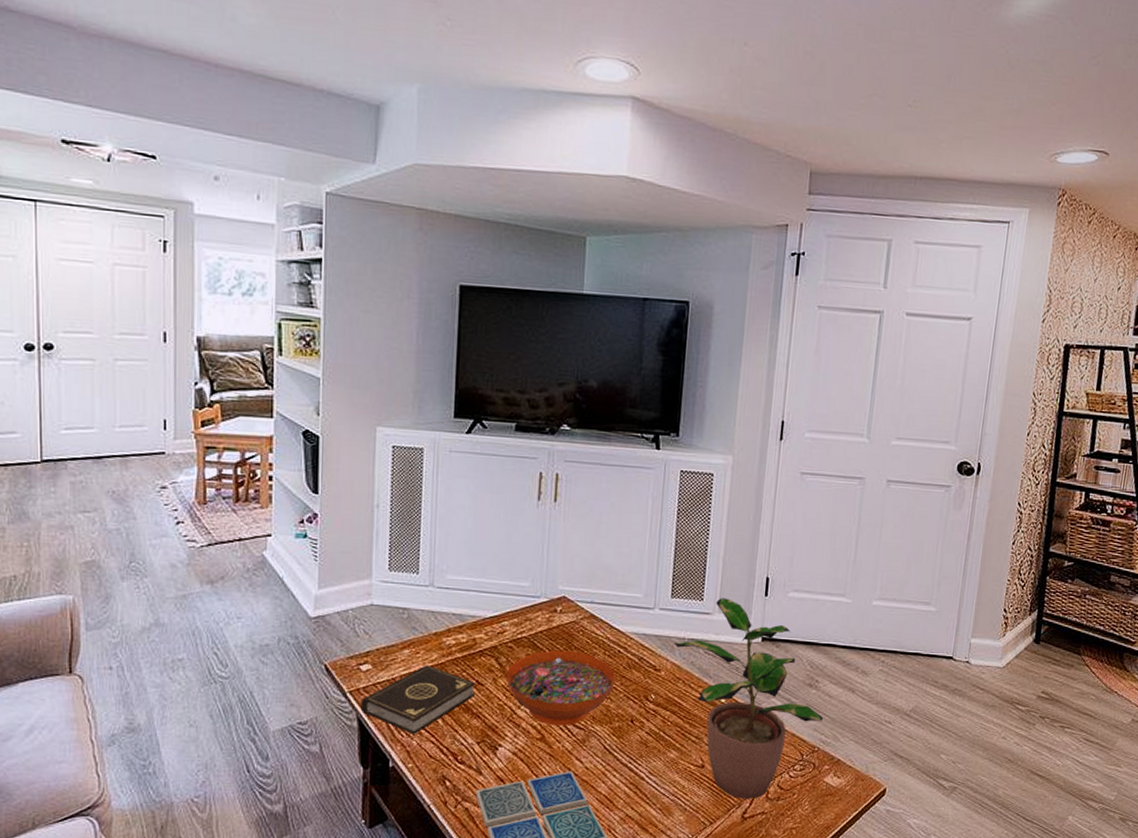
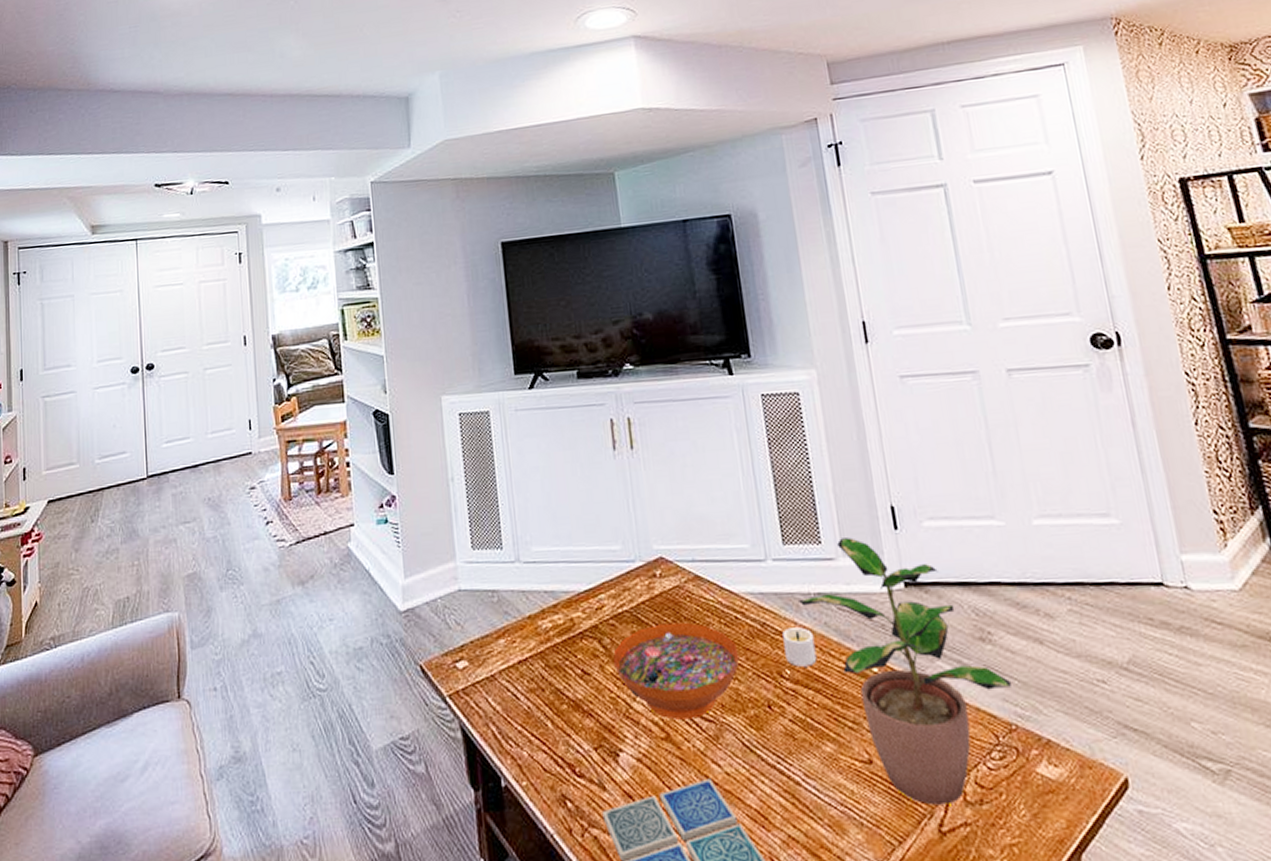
book: present [360,665,476,734] -> none [461,655,584,743]
candle: none [653,663,680,694] -> present [782,627,817,667]

